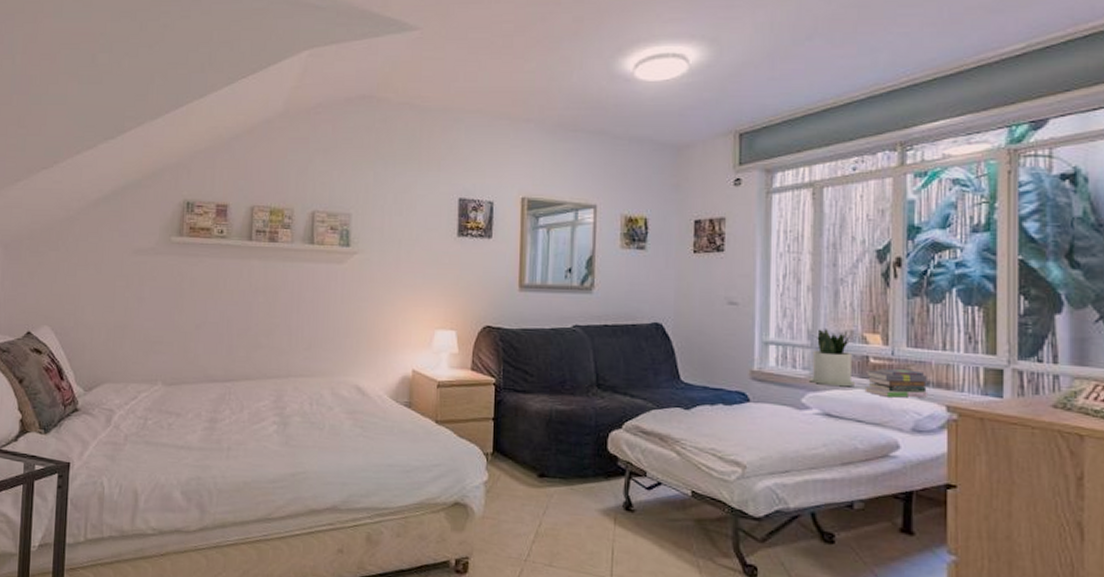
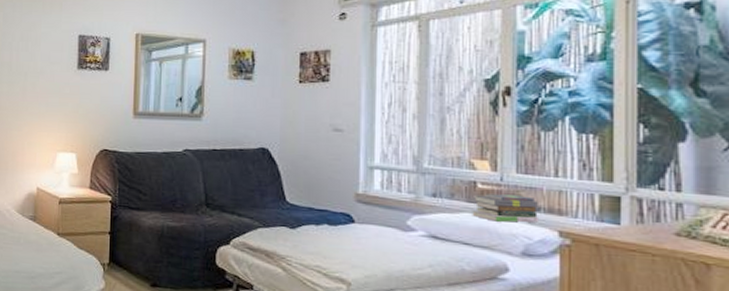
planter: present [808,329,856,387] -> none [414,155,463,211]

